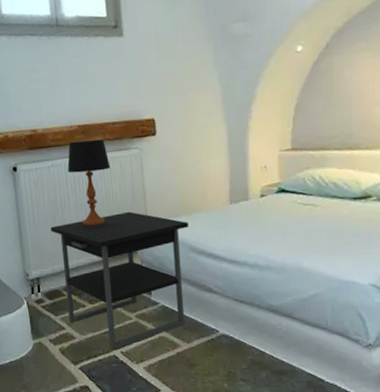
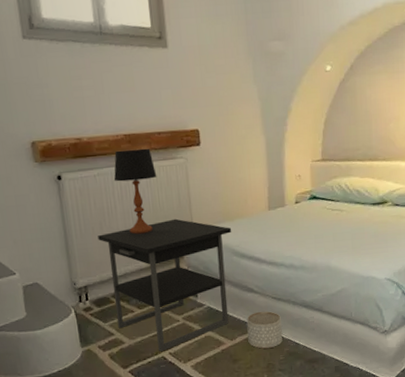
planter: none [204,313,245,356] -> present [246,311,283,349]

